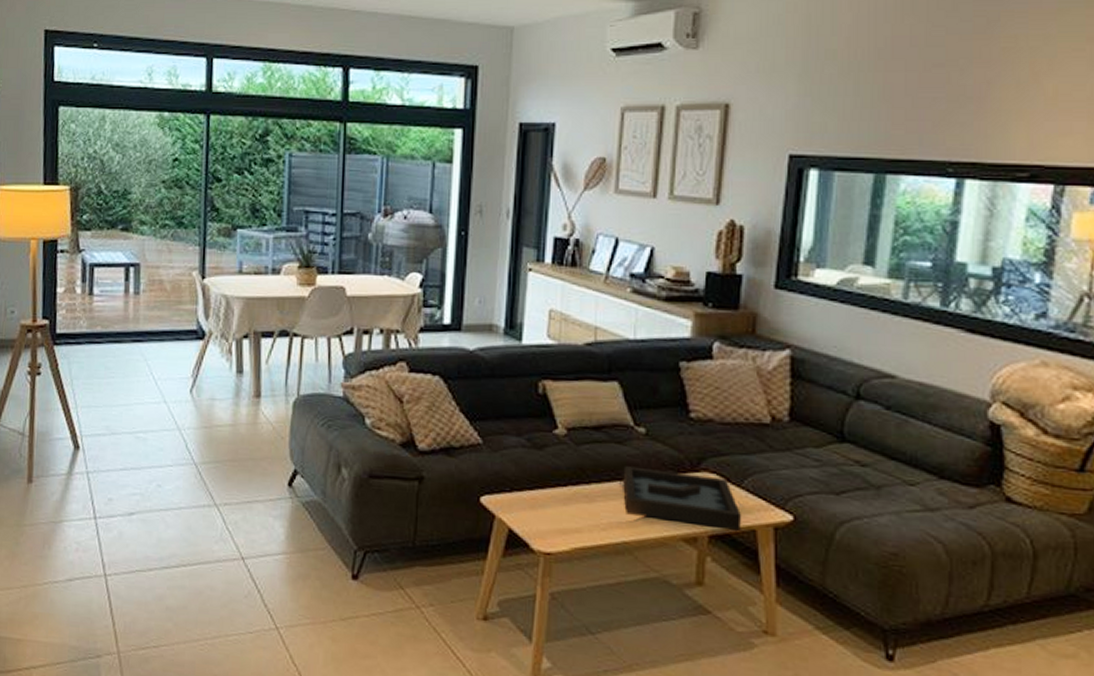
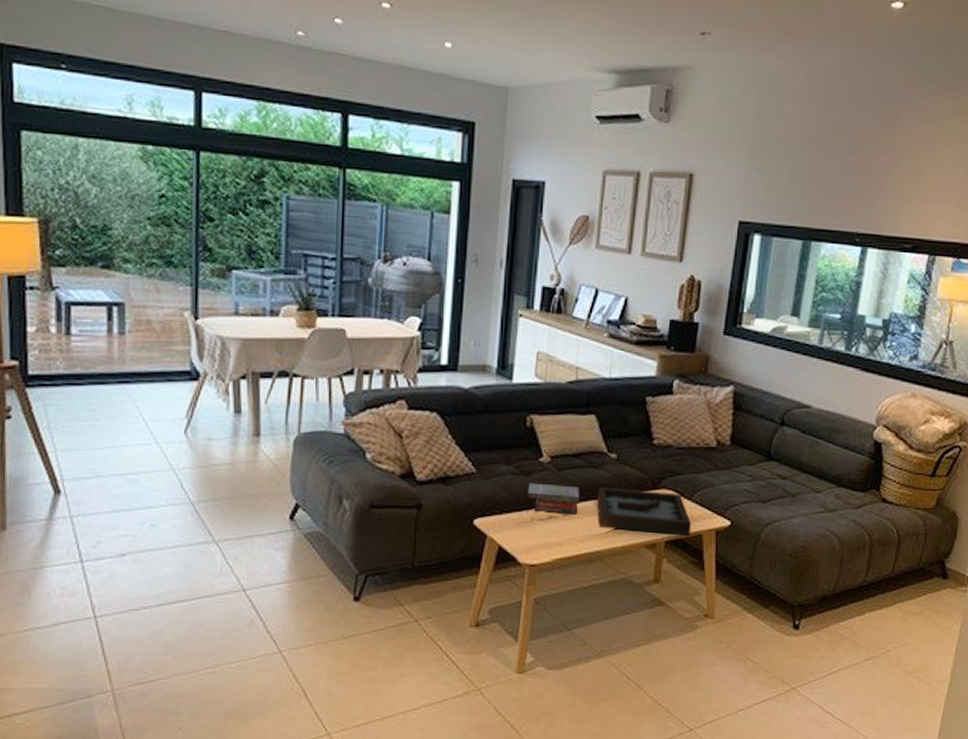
books: none [541,458,603,498] -> present [527,483,580,516]

